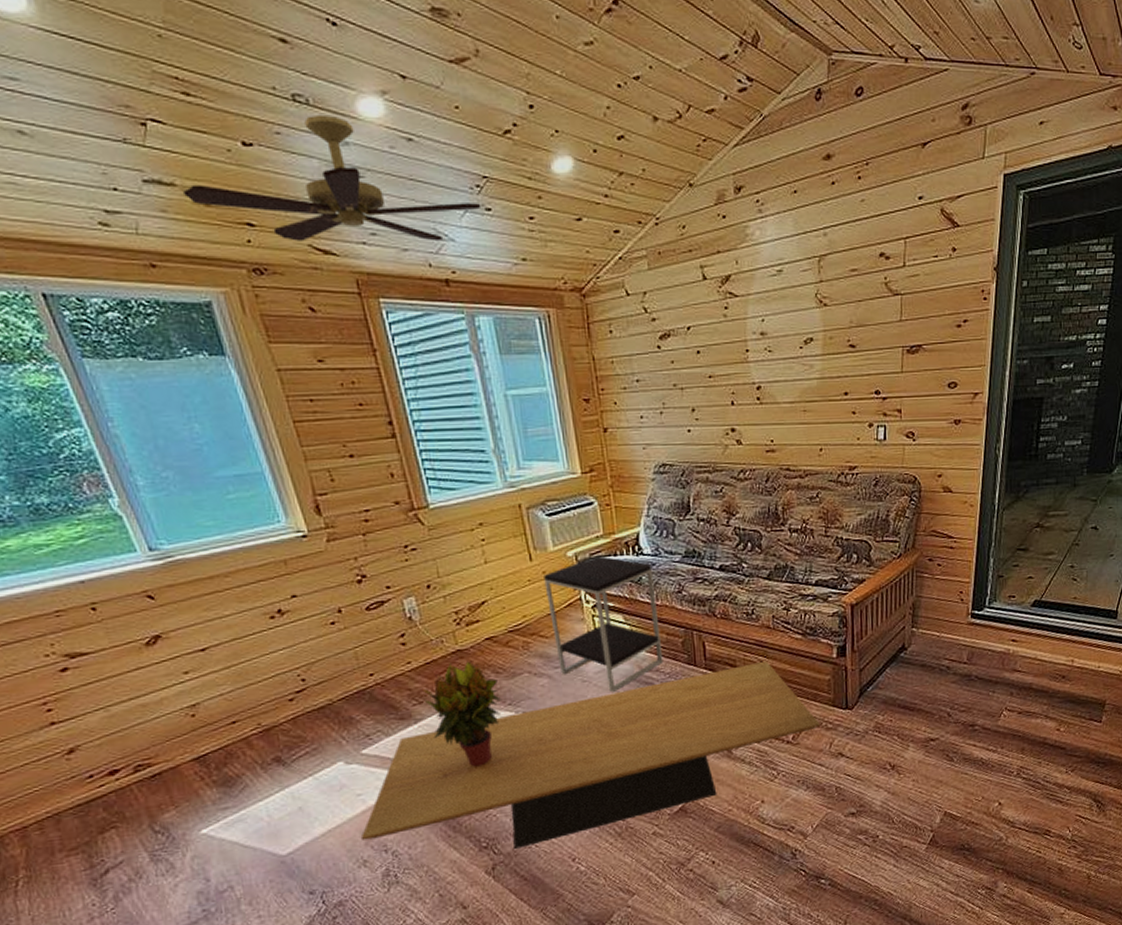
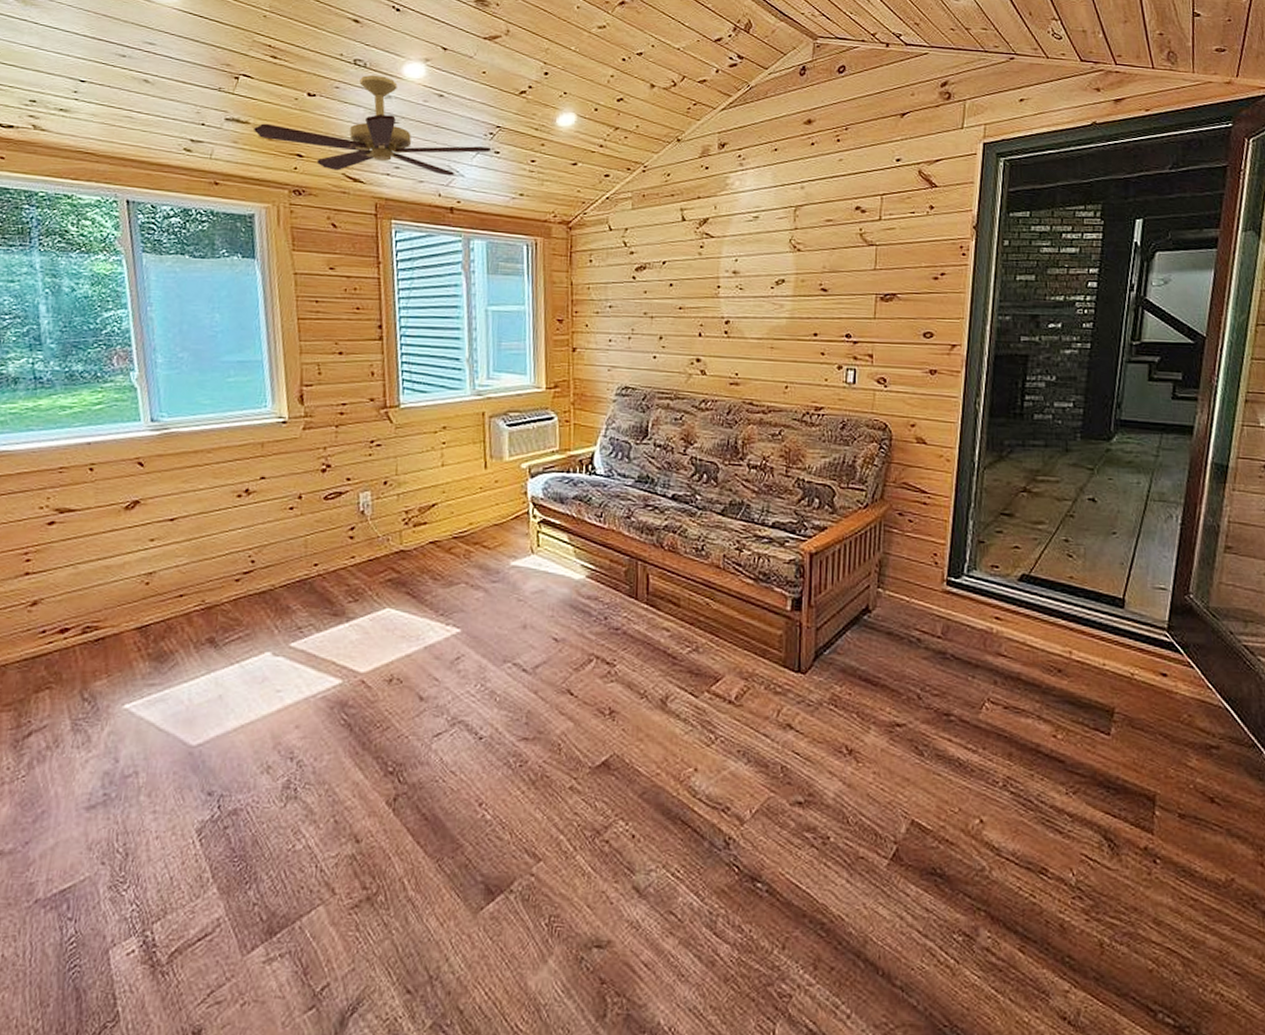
coffee table: present [362,660,820,849] -> none [271,603,767,780]
potted plant: present [421,660,502,767] -> none [359,562,435,679]
side table: present [544,555,663,692] -> none [495,470,604,616]

